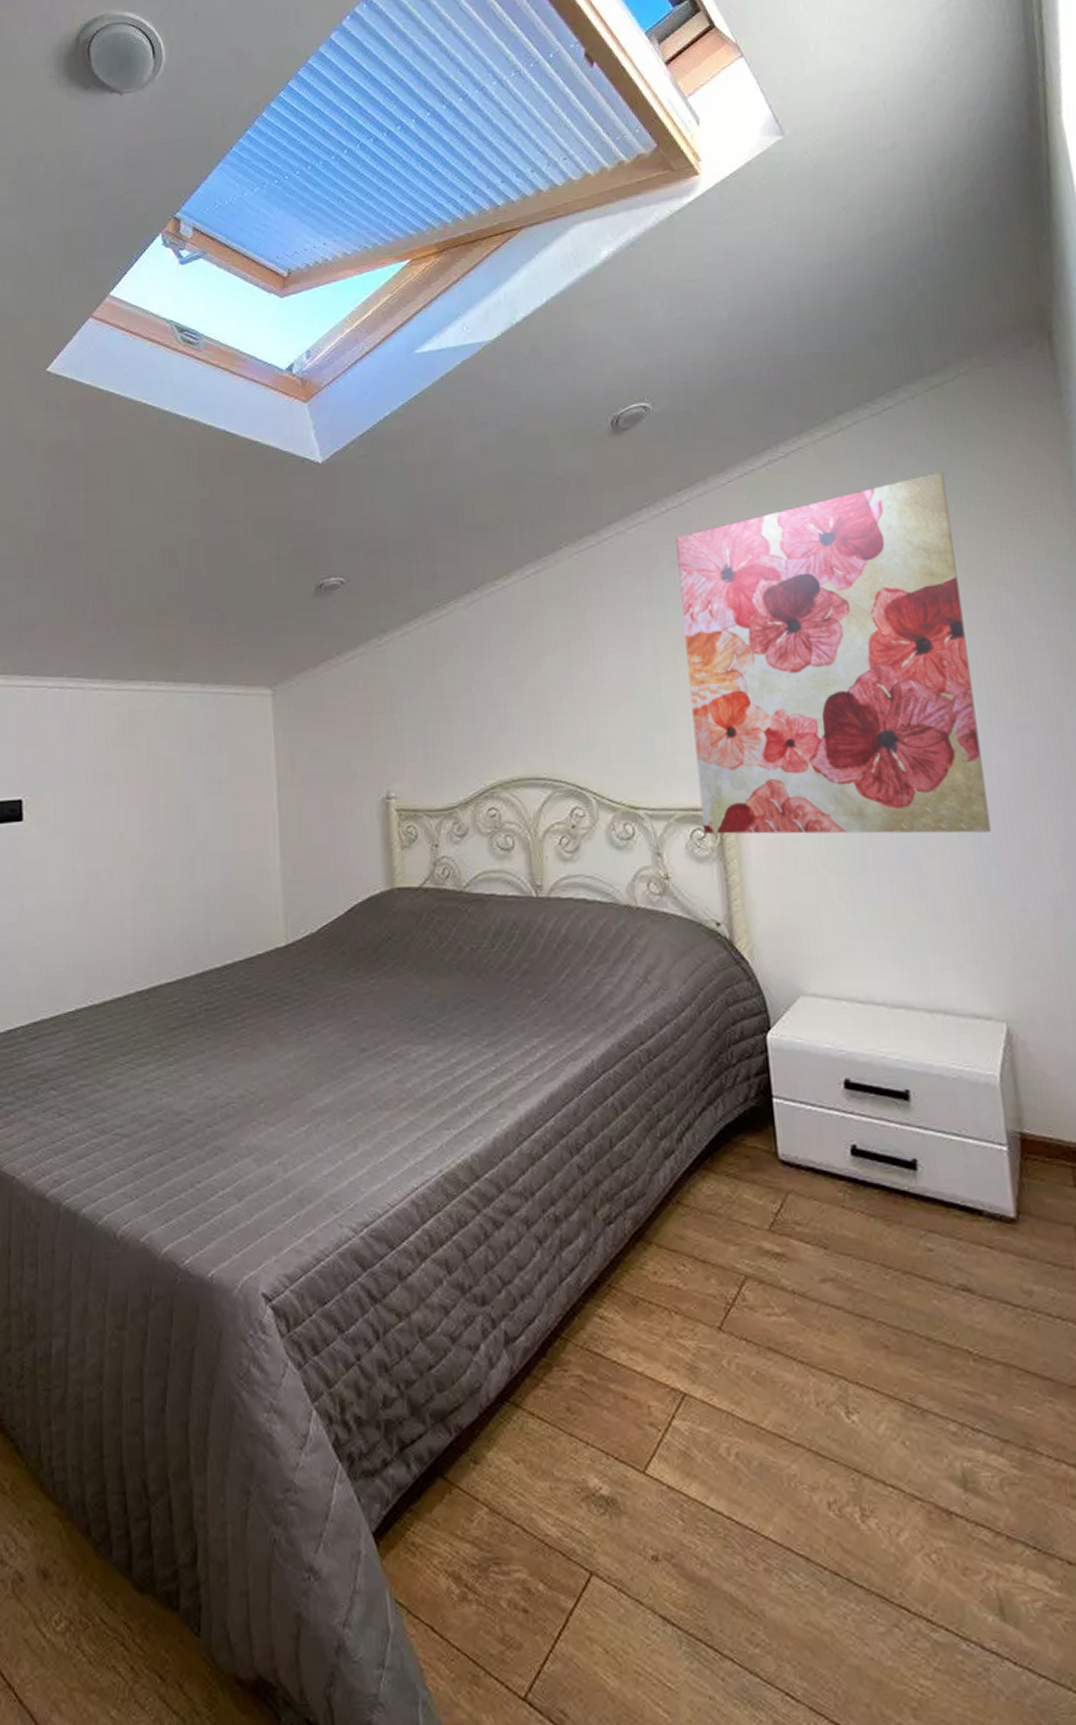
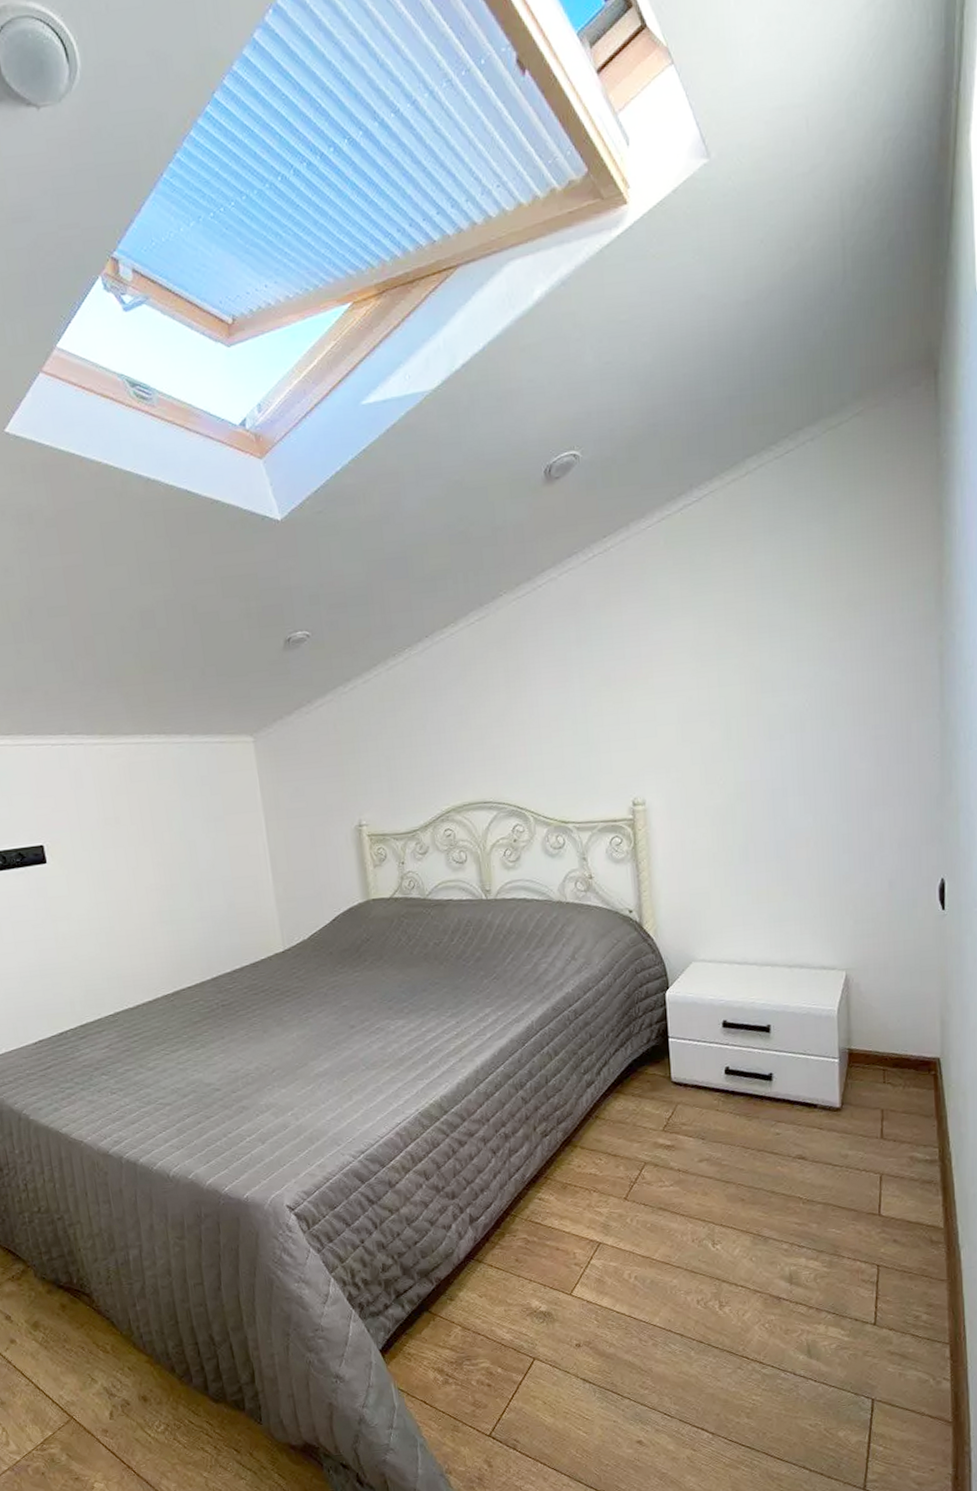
wall art: present [676,471,991,834] -> none [601,510,847,840]

